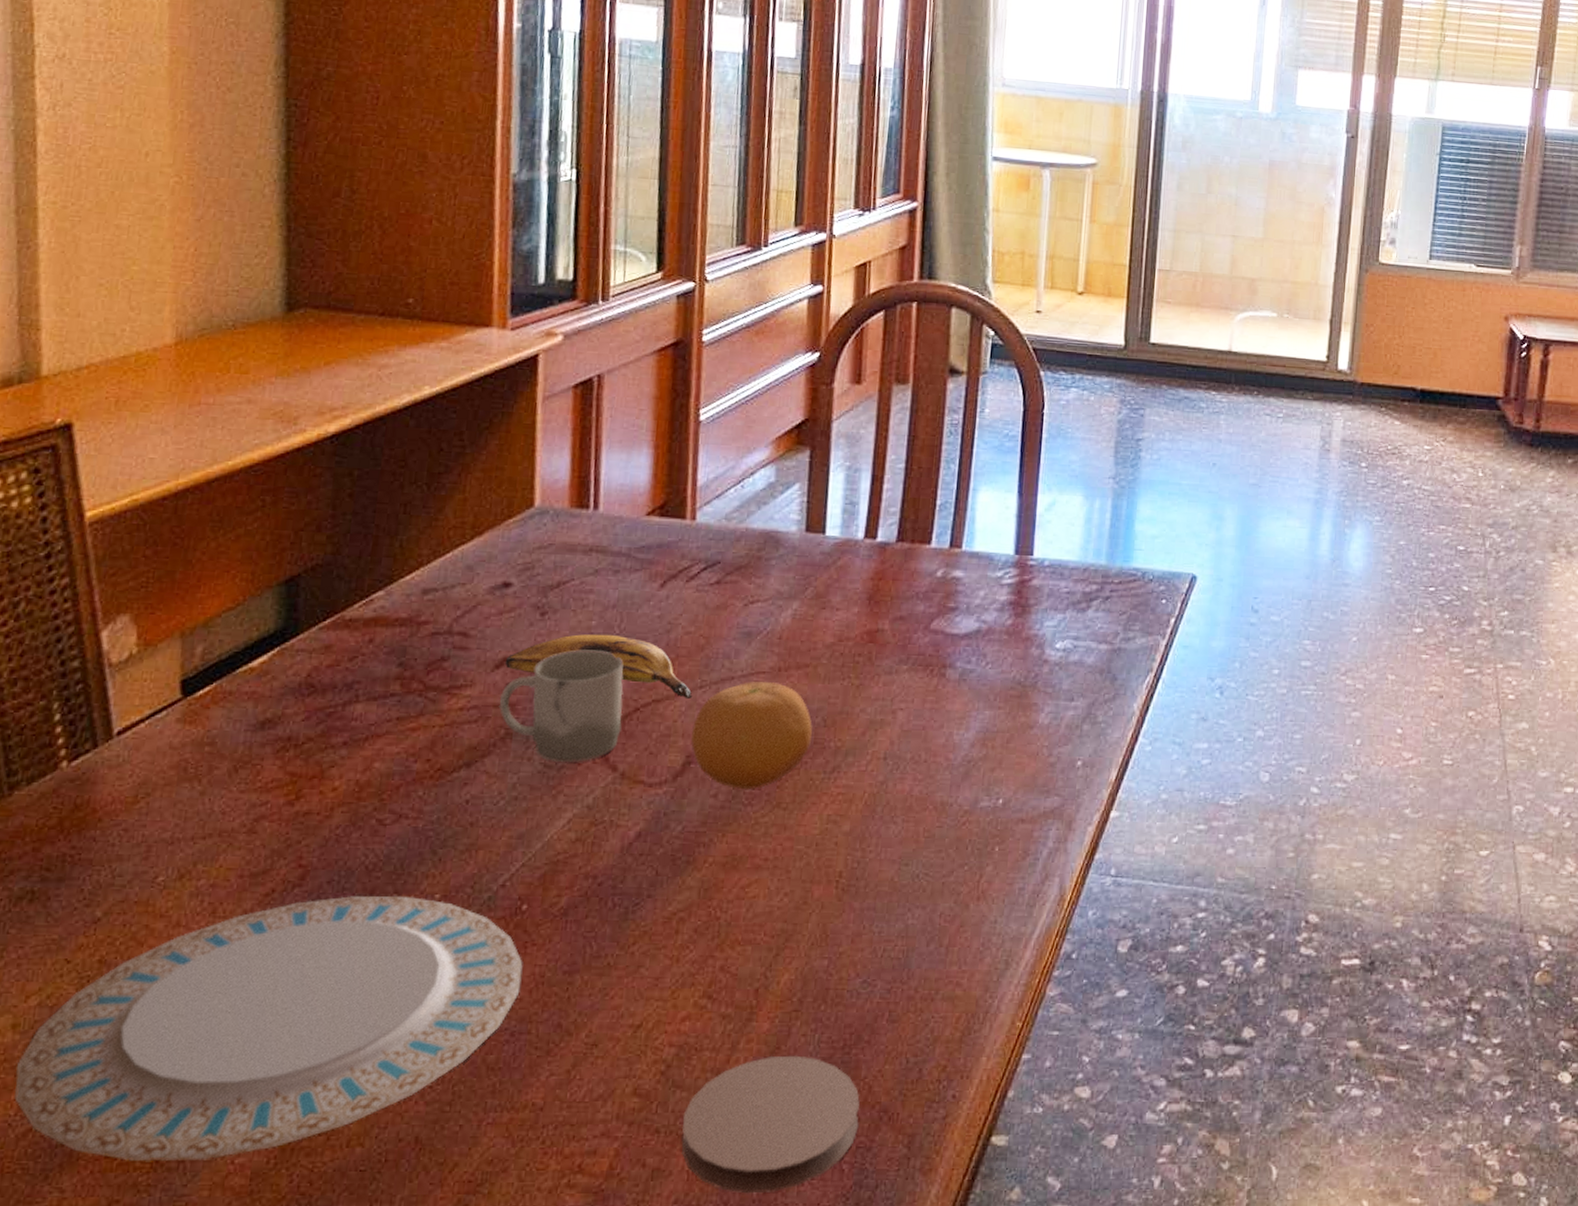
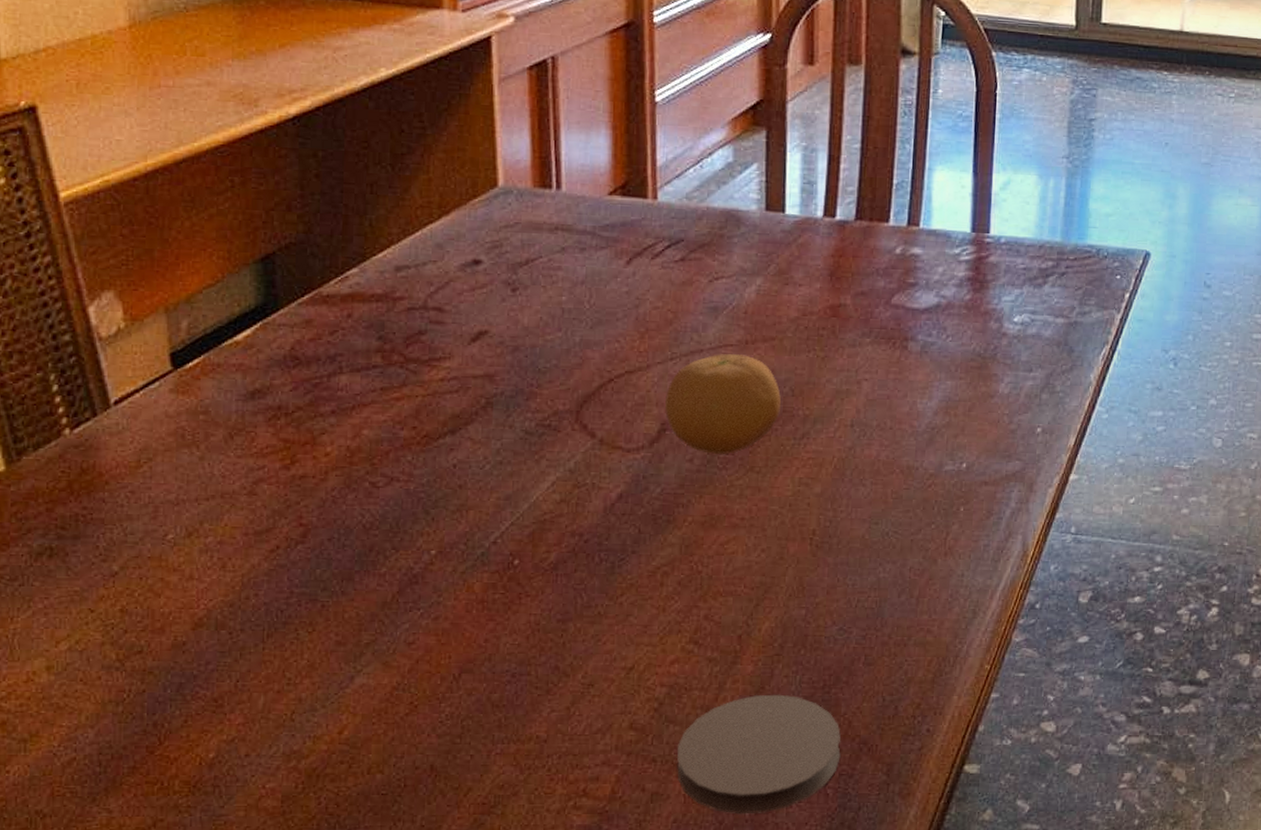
plate: present [14,895,523,1162] -> none [55,551,519,787]
cup: present [499,649,623,762] -> none [478,324,598,429]
banana: present [505,634,693,698] -> none [480,309,664,370]

